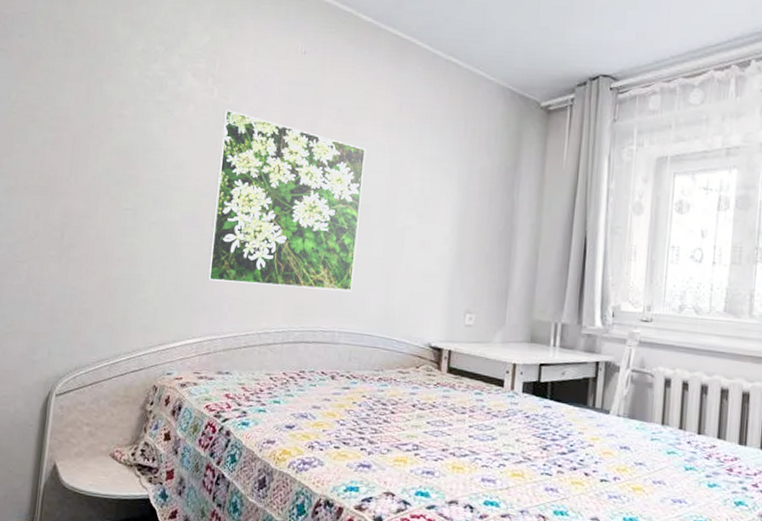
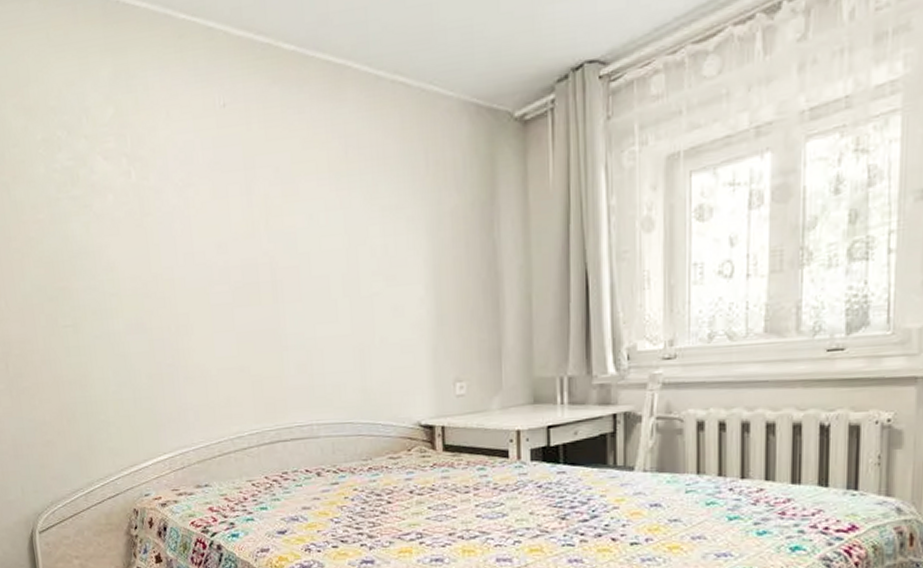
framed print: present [206,109,366,292] -> none [146,192,324,390]

